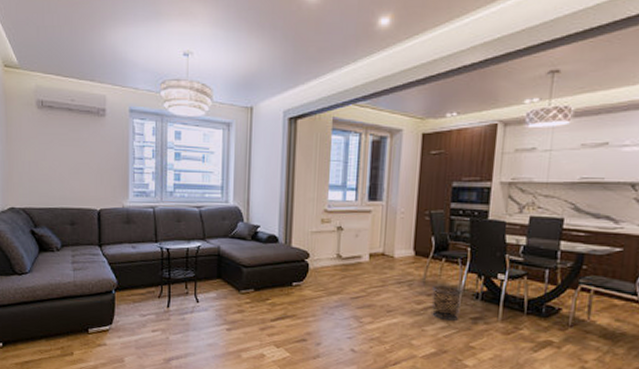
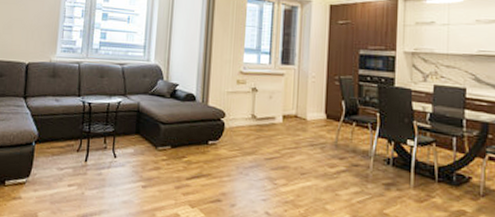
waste bin: present [432,285,463,321] -> none [344,149,375,186]

